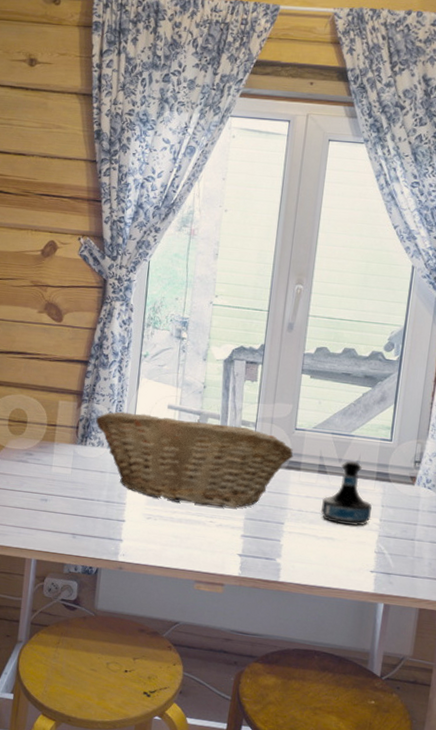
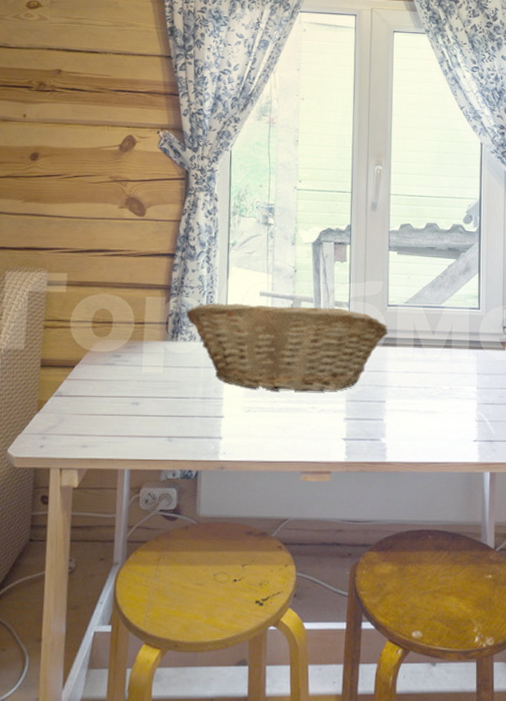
tequila bottle: present [320,461,372,526] -> none [419,332,468,397]

